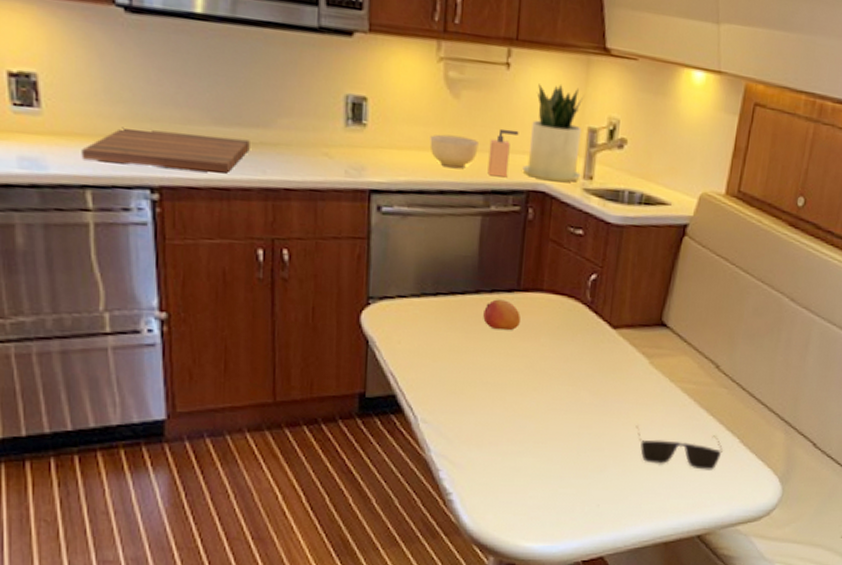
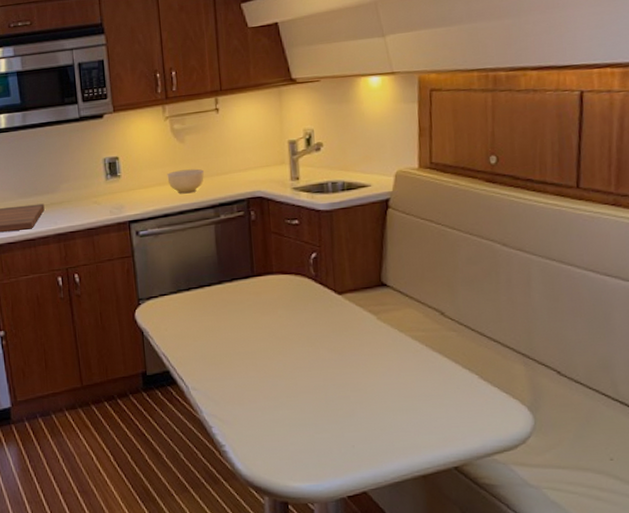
fruit: present [483,299,521,331] -> none [228,285,259,310]
soap dispenser: present [487,128,519,178] -> none [212,155,234,193]
planter: present [522,84,584,183] -> none [240,113,289,188]
sunglasses: present [635,426,724,470] -> none [375,373,465,407]

